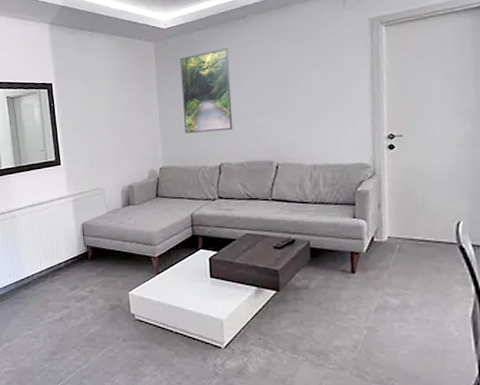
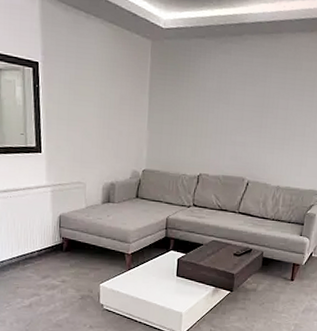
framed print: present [180,48,233,134] -> none [171,62,222,144]

